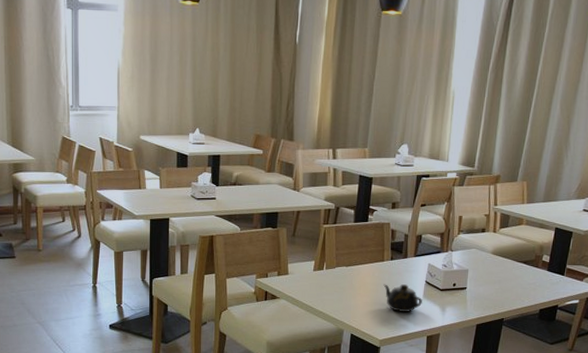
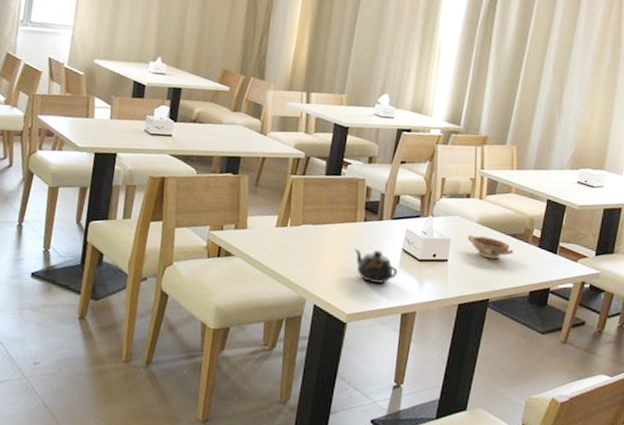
bowl: none [483,265,526,284] -> present [467,235,514,259]

